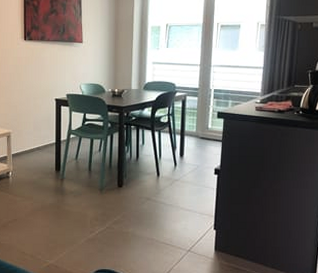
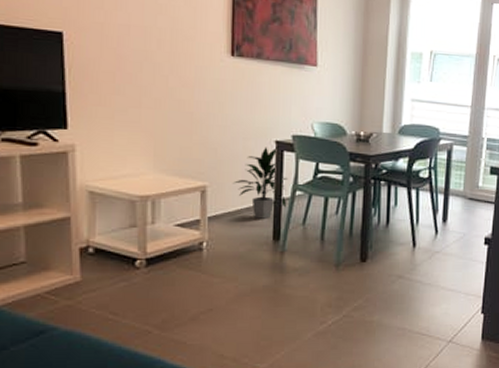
indoor plant: none [27,103,65,155] -> present [232,147,288,219]

